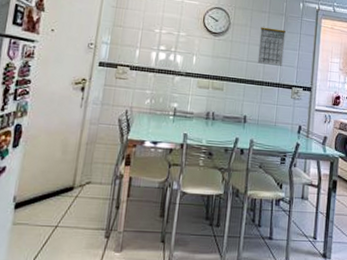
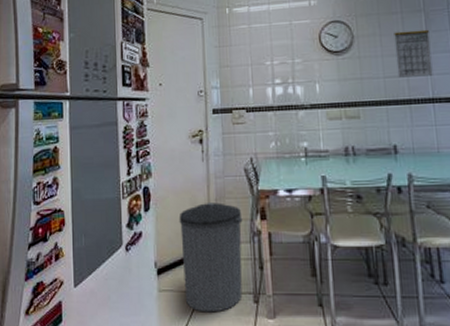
trash can: none [38,145,109,246] -> present [179,202,243,313]

